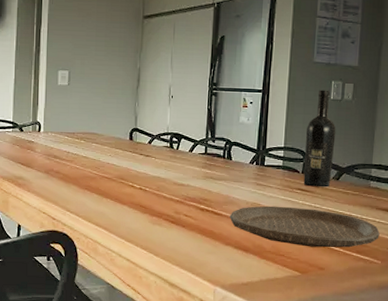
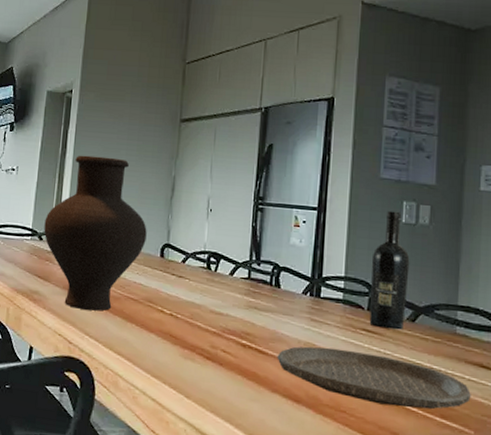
vase: none [24,52,117,190] -> present [44,155,147,311]

